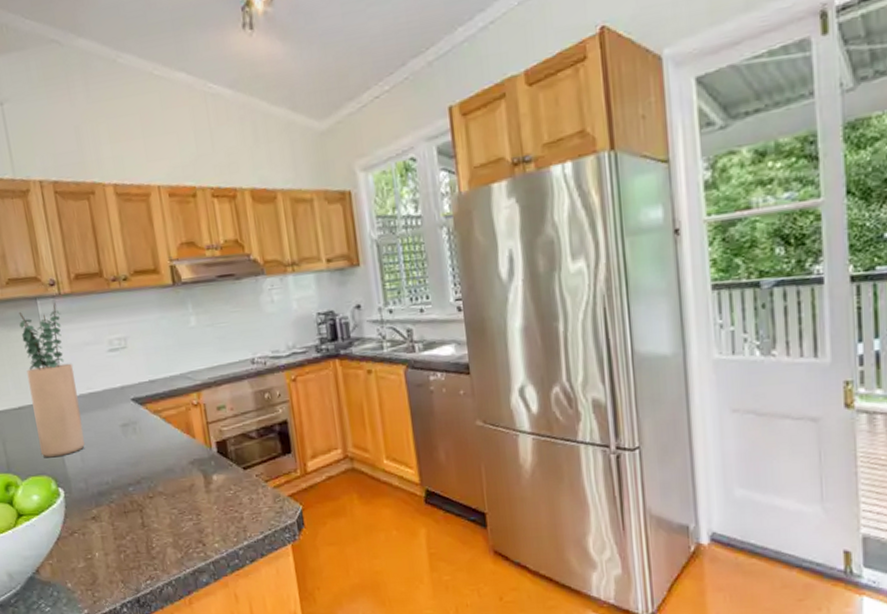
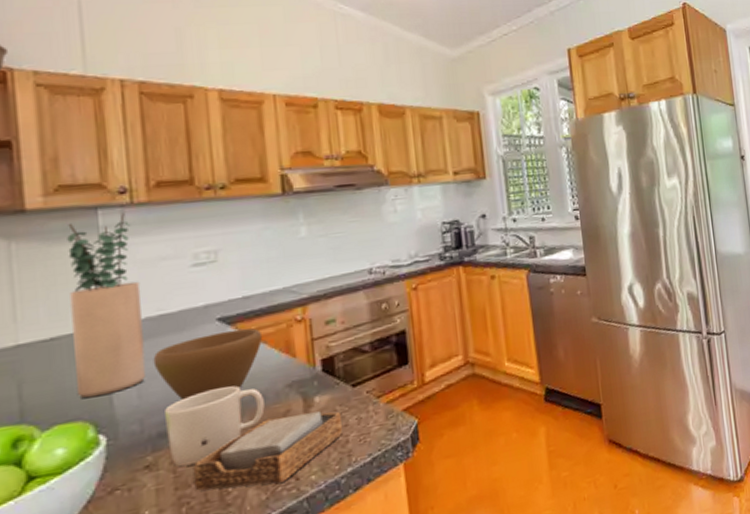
bowl: none [88,409,167,467] -> present [153,328,262,401]
mug: none [101,458,174,522] -> present [165,385,265,467]
napkin holder: none [125,488,238,546] -> present [192,411,343,491]

